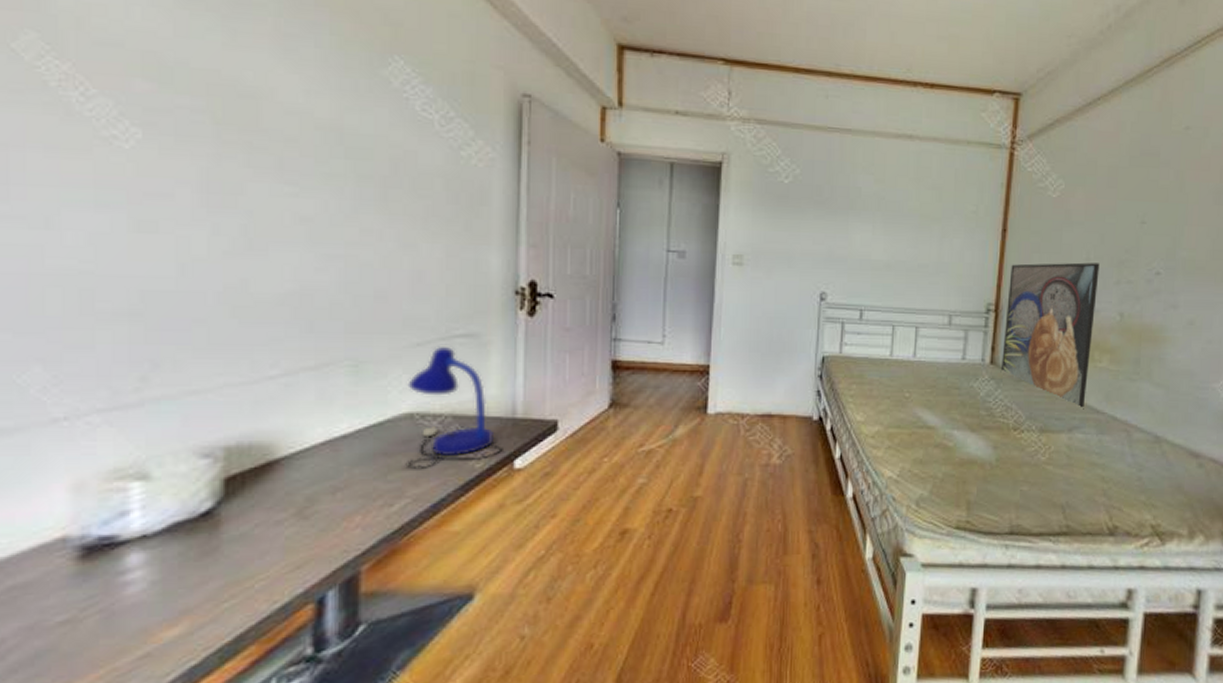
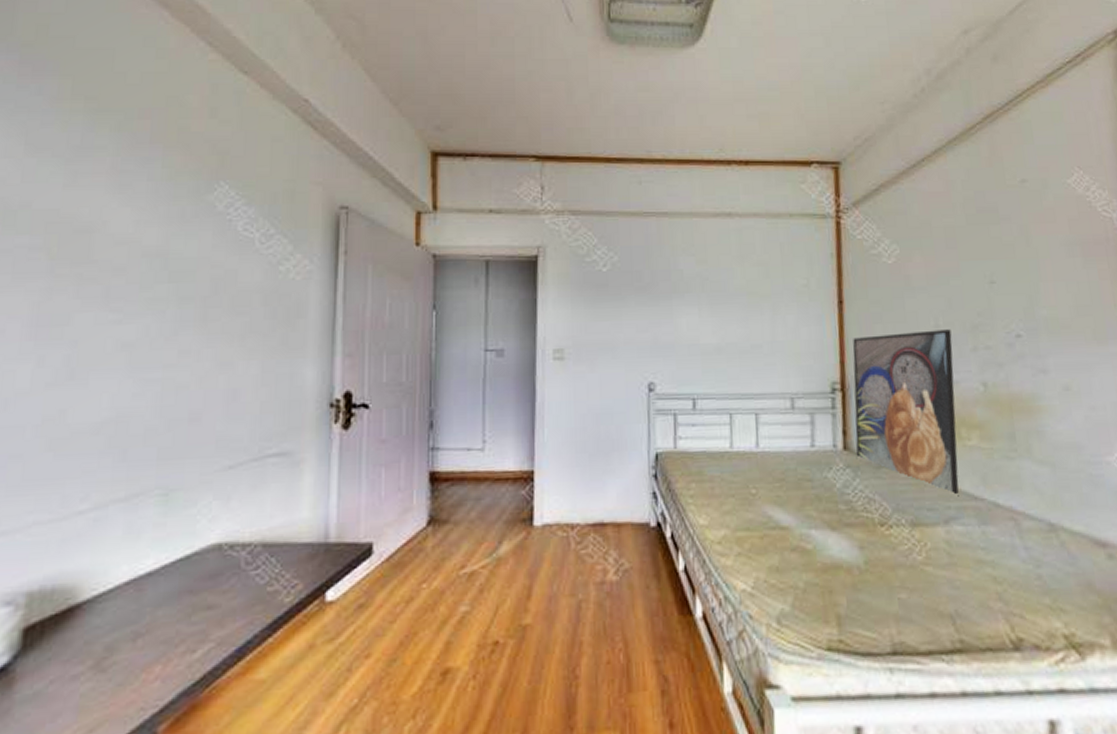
desk lamp: present [405,345,503,469] -> none [211,467,315,607]

